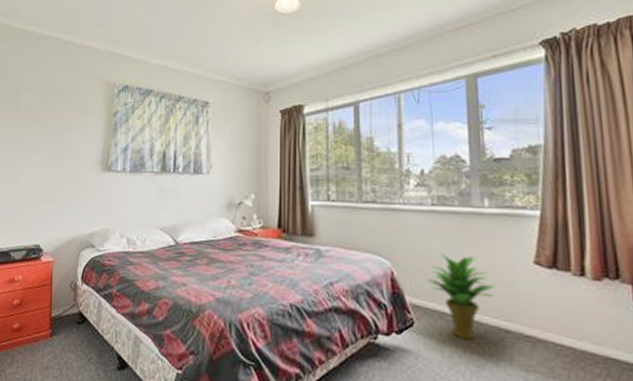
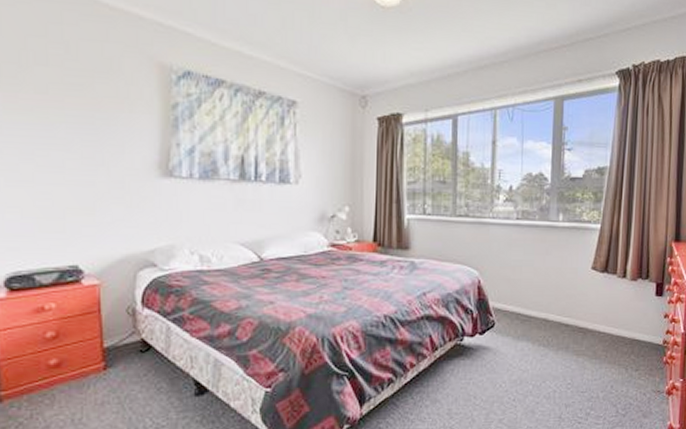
potted plant: present [426,253,496,340] -> none [507,262,562,335]

